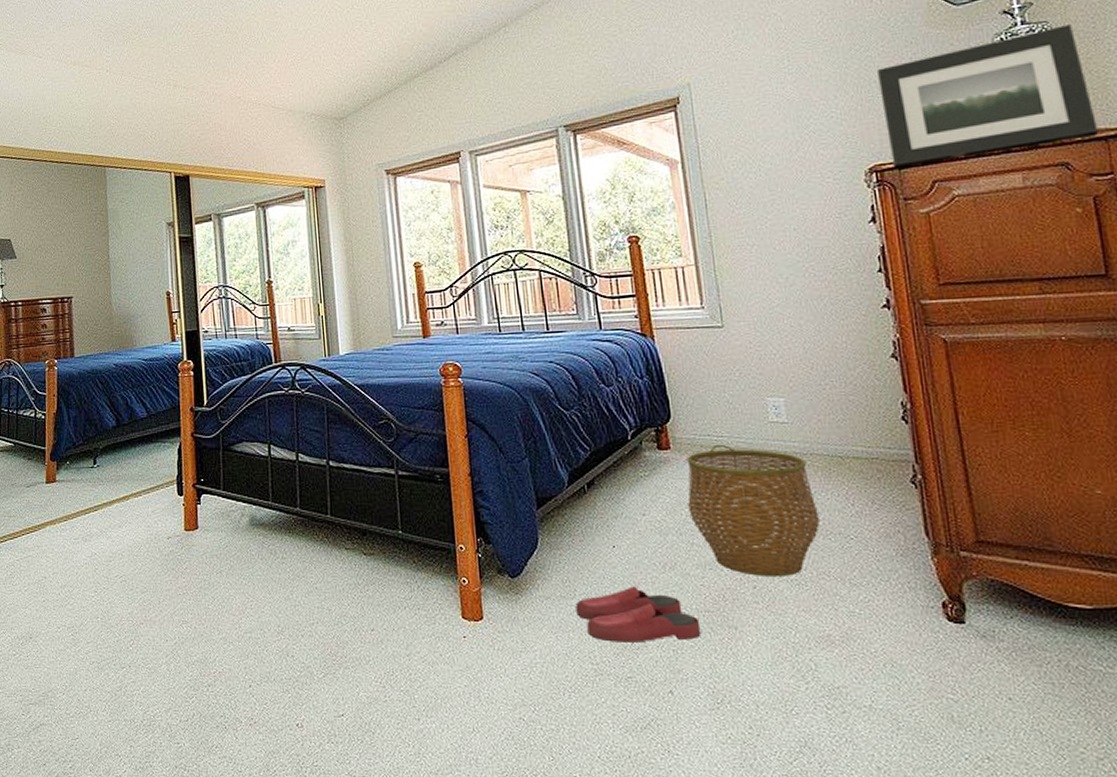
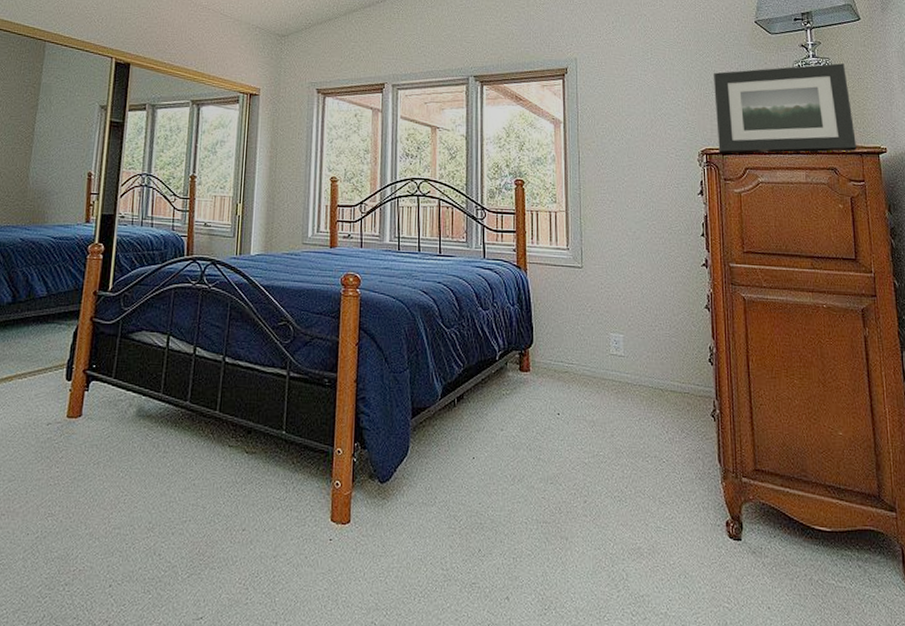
slippers: present [575,586,701,643] -> none [434,496,538,550]
basket: present [687,444,821,576] -> none [539,370,642,493]

